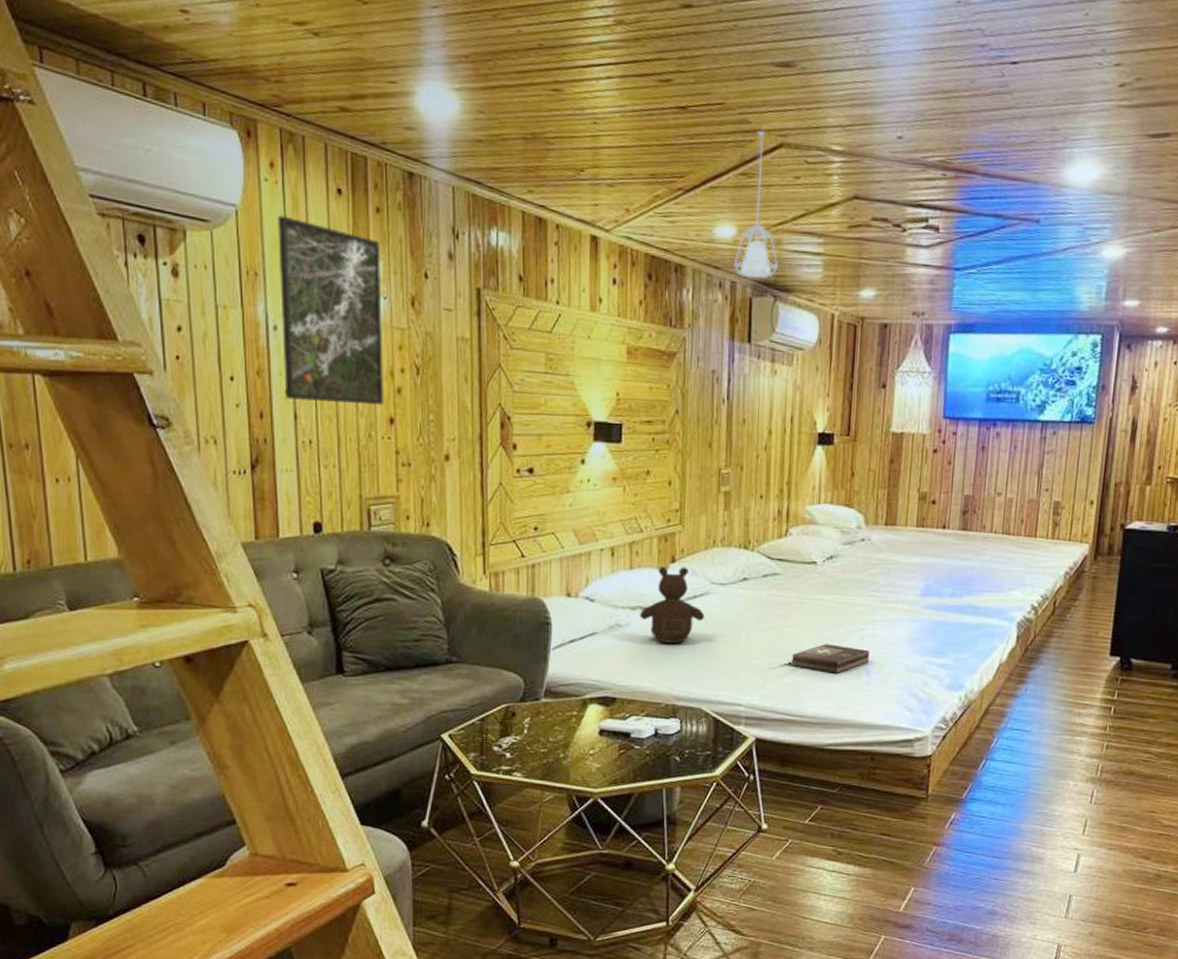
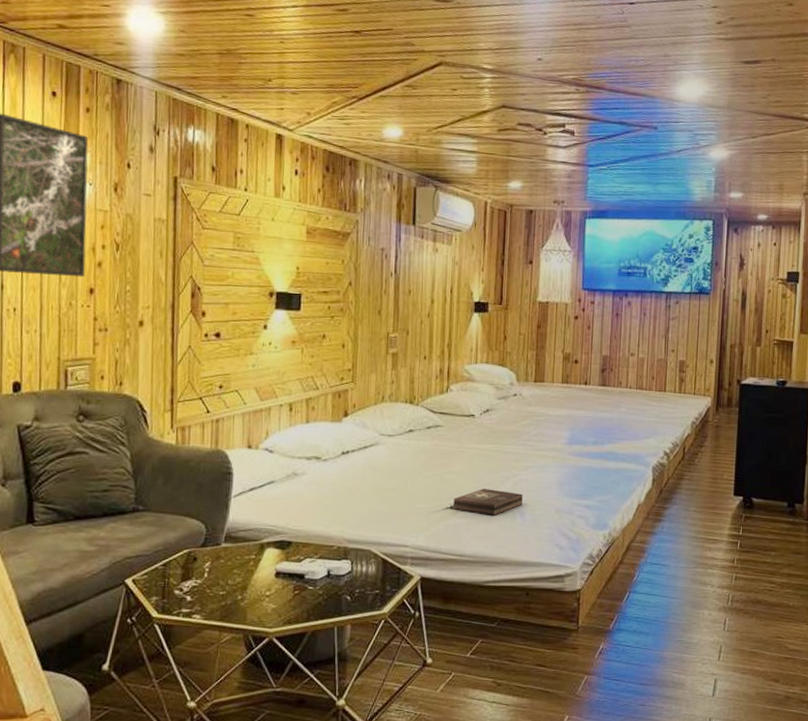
teddy bear: present [640,566,704,644] -> none [315,419,374,490]
pendant lamp: present [733,131,779,280] -> none [400,52,440,172]

